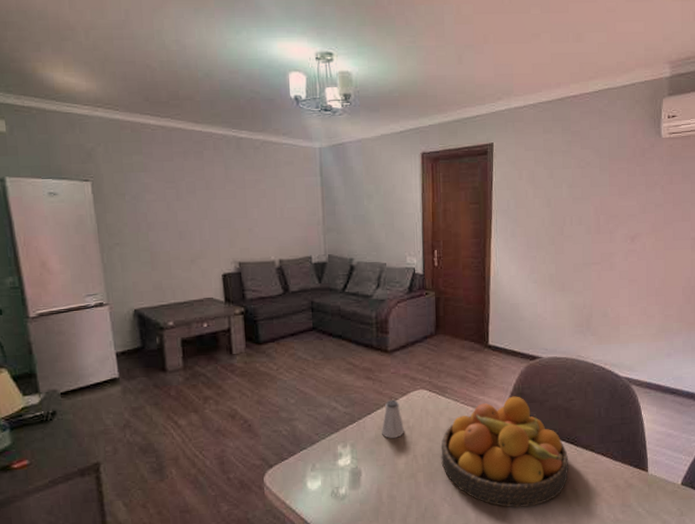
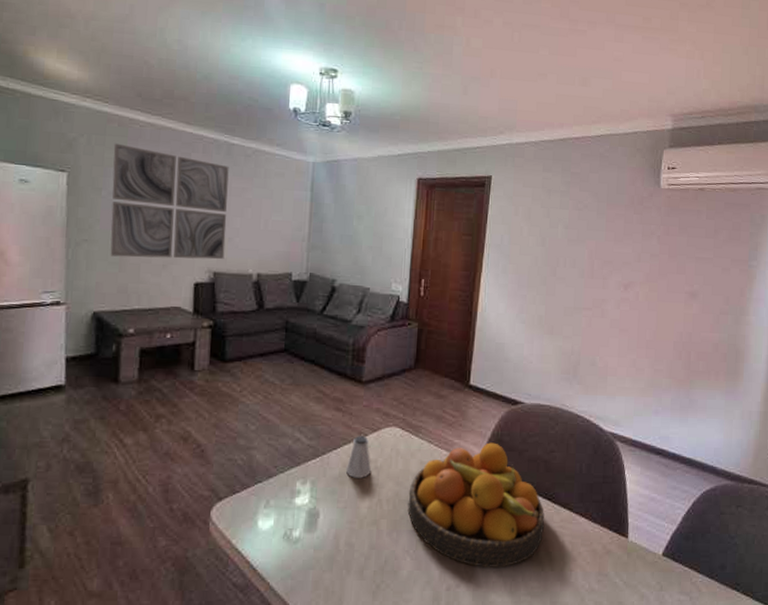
wall art: none [130,149,247,257] -> present [110,143,229,260]

